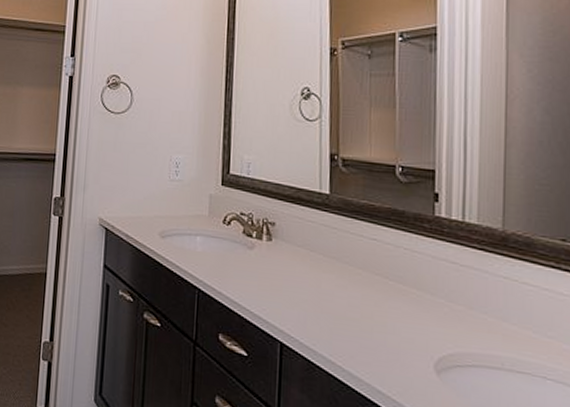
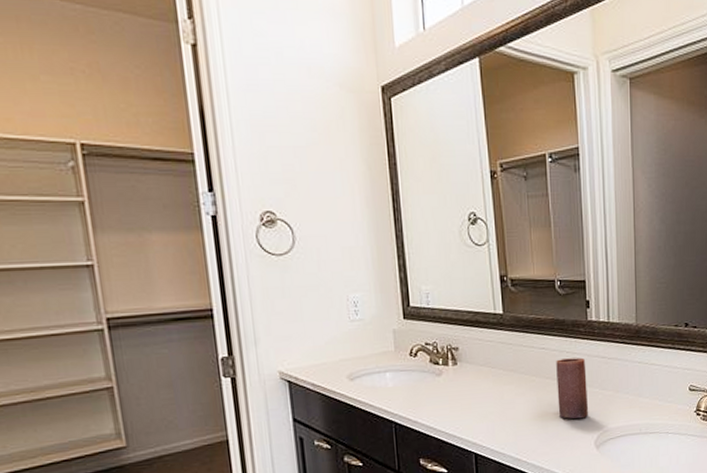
candle: none [388,255,429,331] -> present [556,357,589,419]

